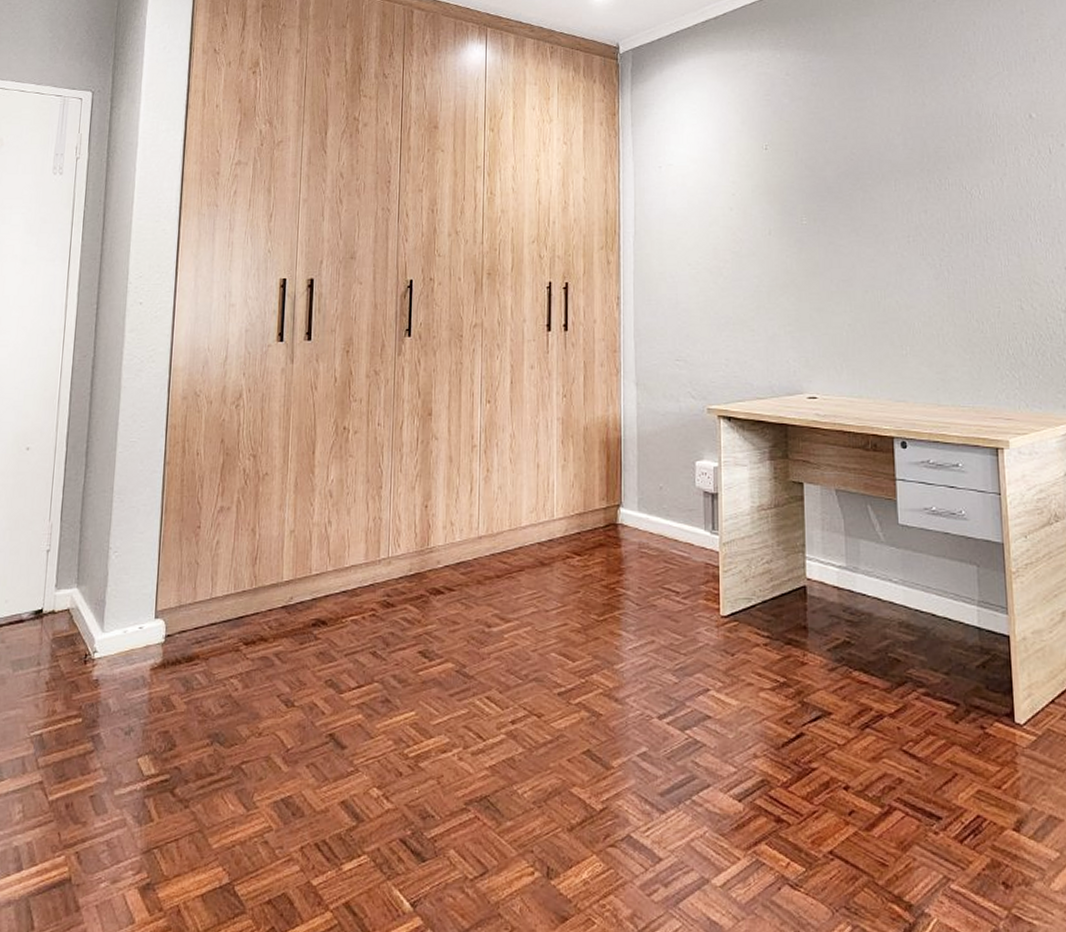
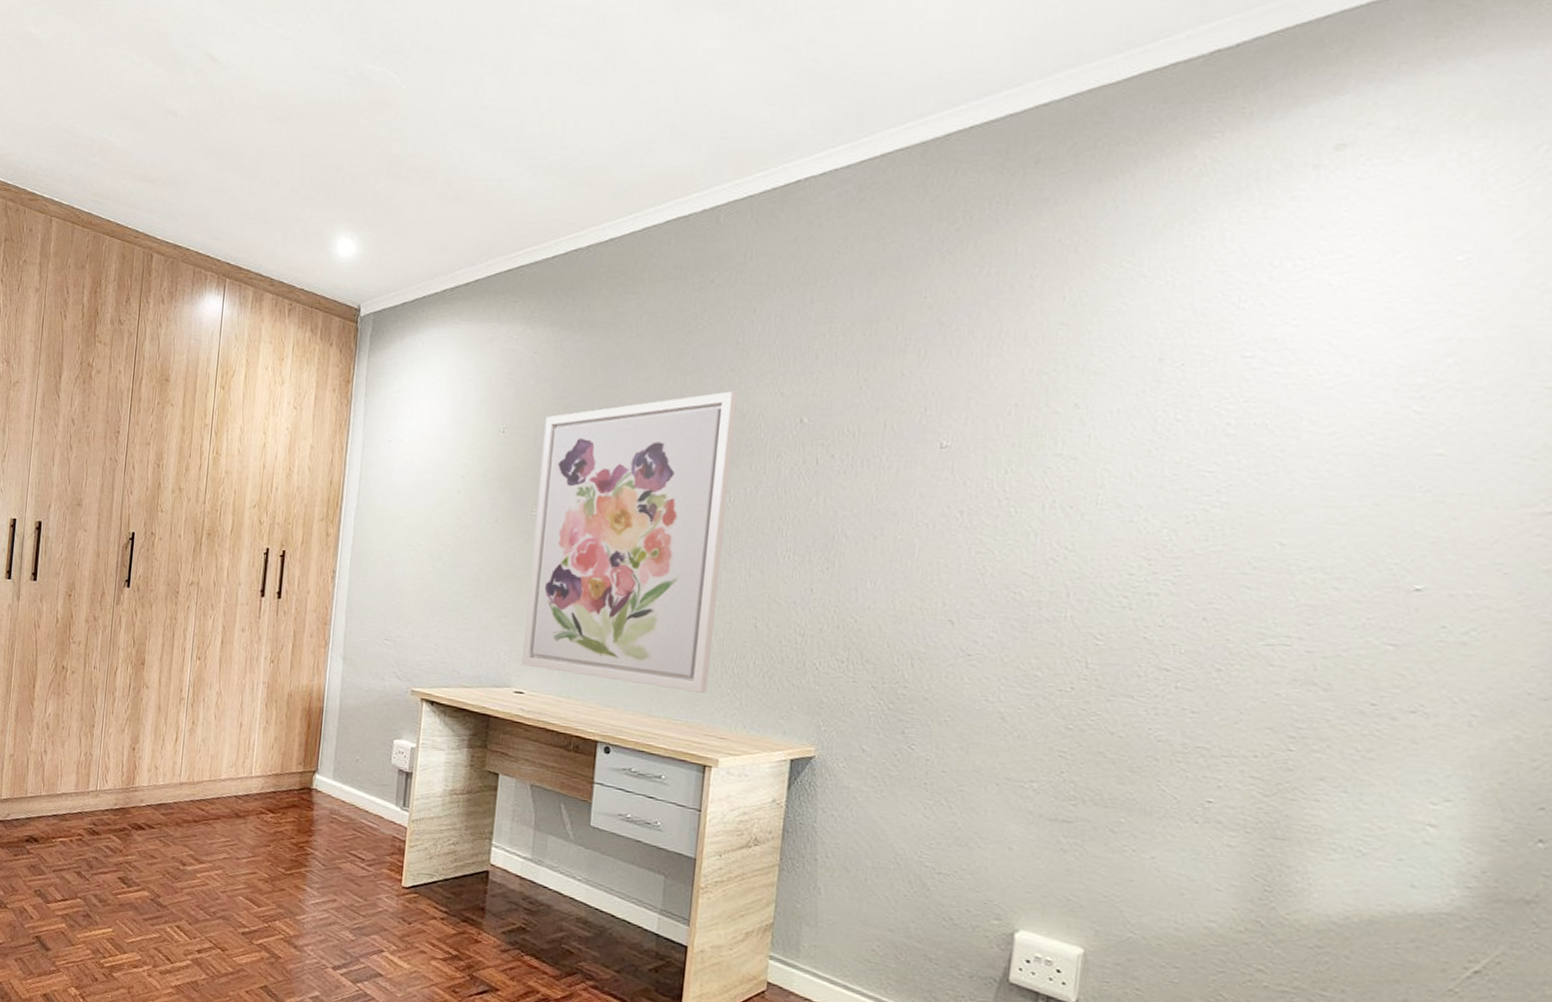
wall art: none [803,95,988,377] -> present [522,391,738,693]

